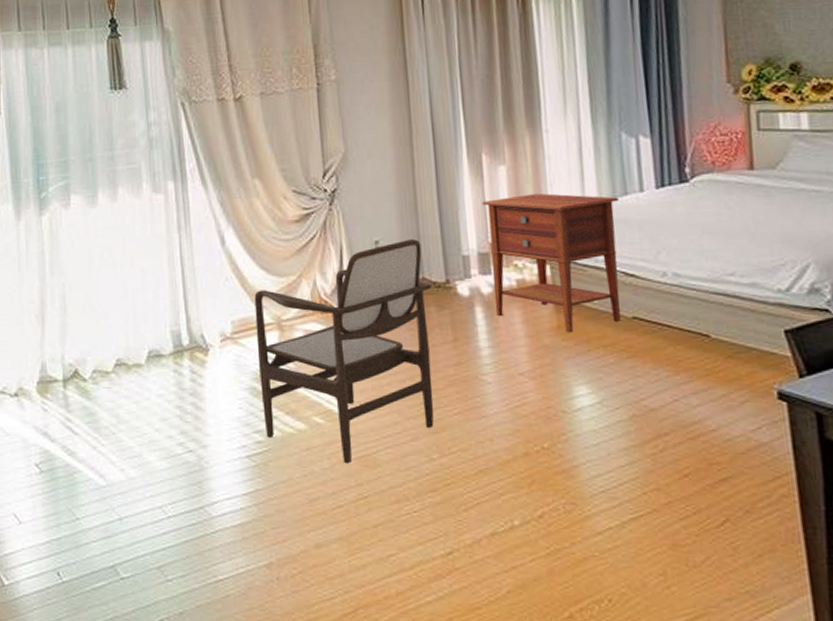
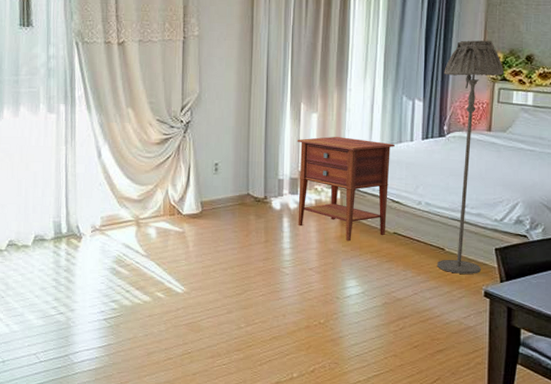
armchair: present [254,239,434,464] -> none [118,164,254,328]
floor lamp: none [674,49,769,369] -> present [437,40,504,274]

